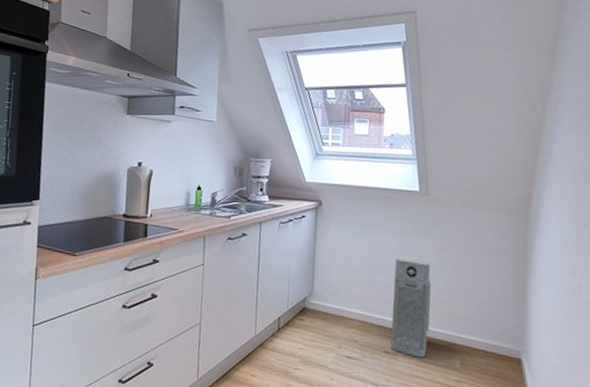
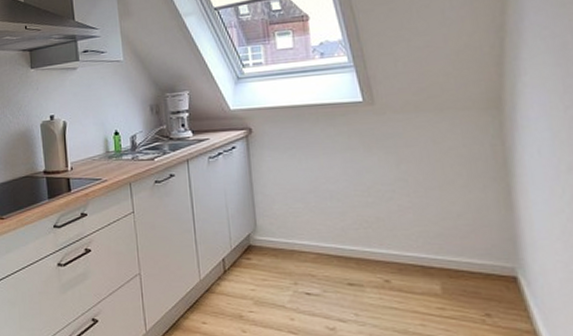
air purifier: present [390,255,432,358] -> none [346,175,398,287]

